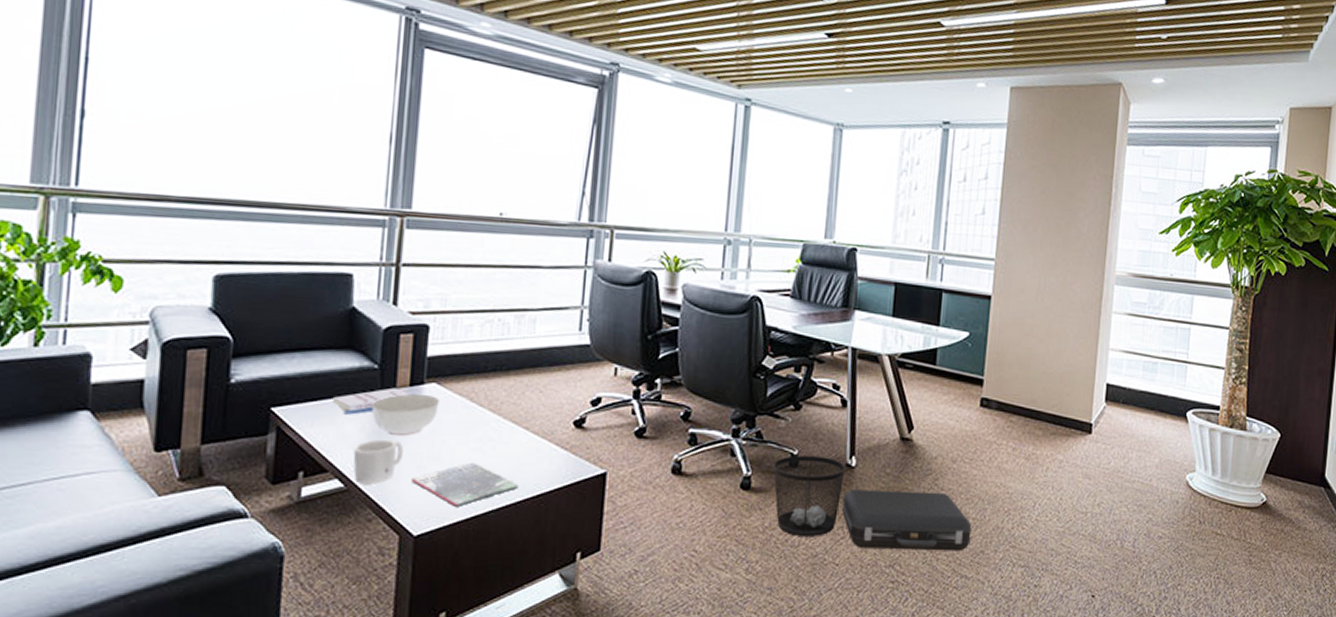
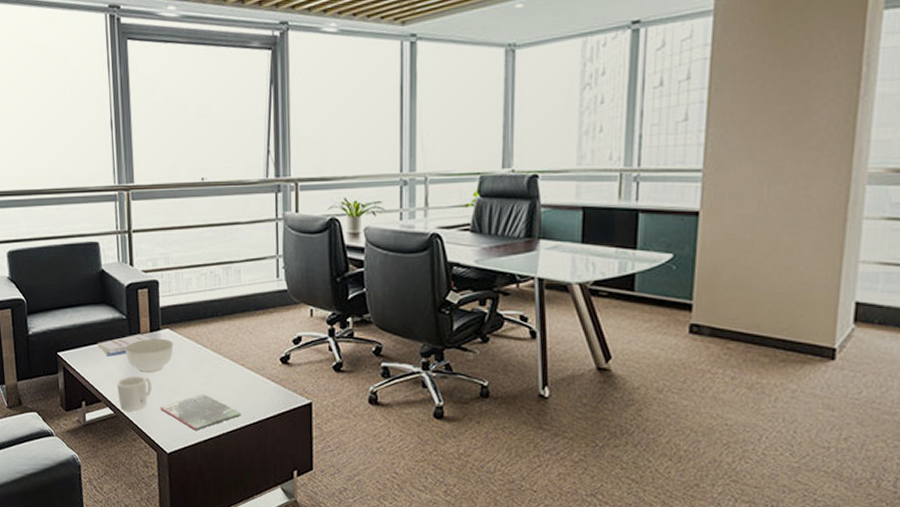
waste bin: present [773,455,846,536] -> none [464,386,539,464]
briefcase: present [841,489,972,551] -> none [536,419,683,484]

